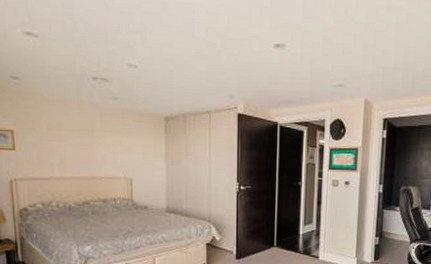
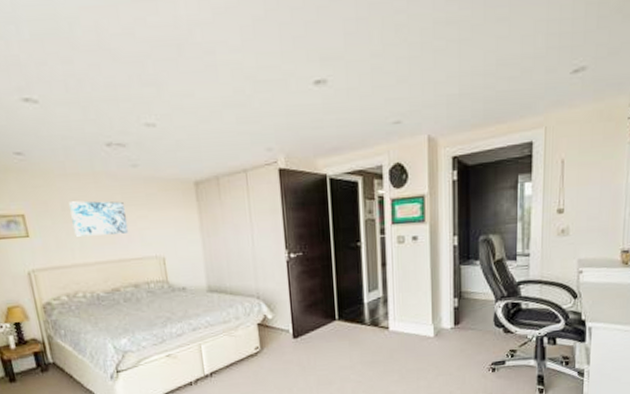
wall art: none [53,123,104,155] -> present [68,201,129,237]

